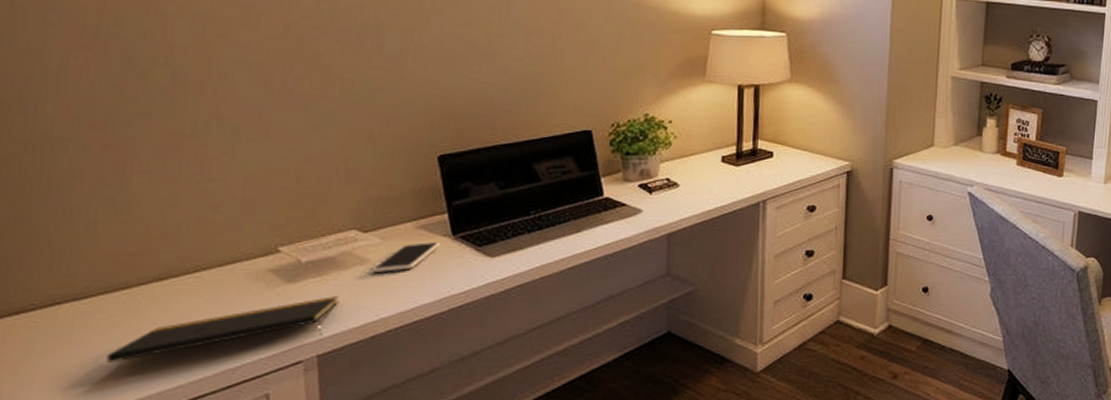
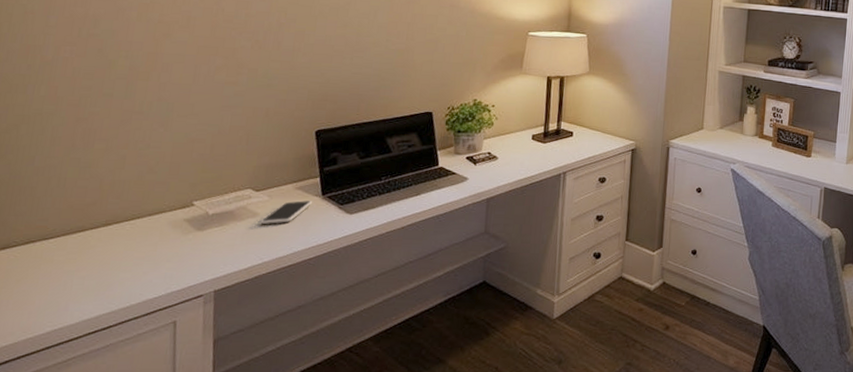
notepad: present [107,296,340,363] -> none [62,243,235,291]

